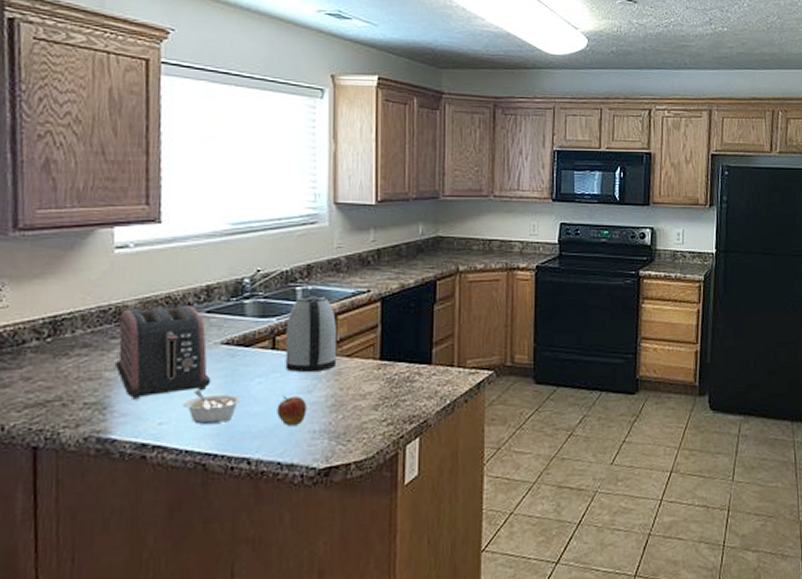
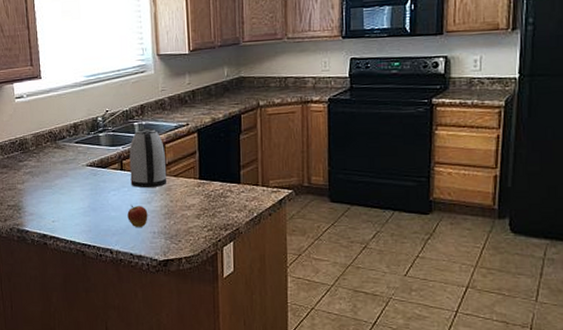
toaster: present [114,304,211,400] -> none [22,137,82,204]
legume: present [182,390,242,424] -> none [66,199,103,223]

